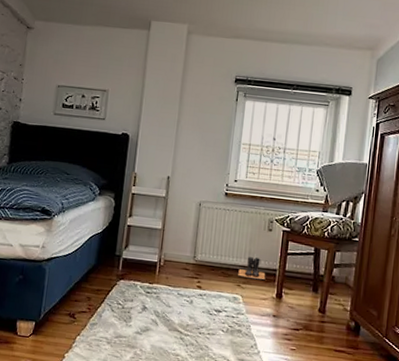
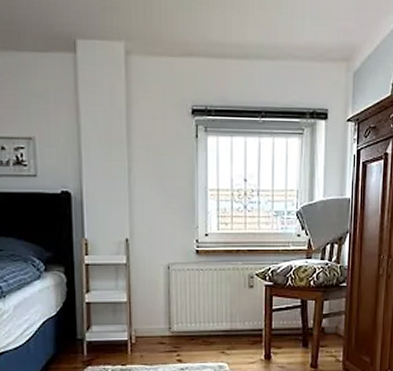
boots: present [238,257,266,281] -> none [221,319,251,344]

